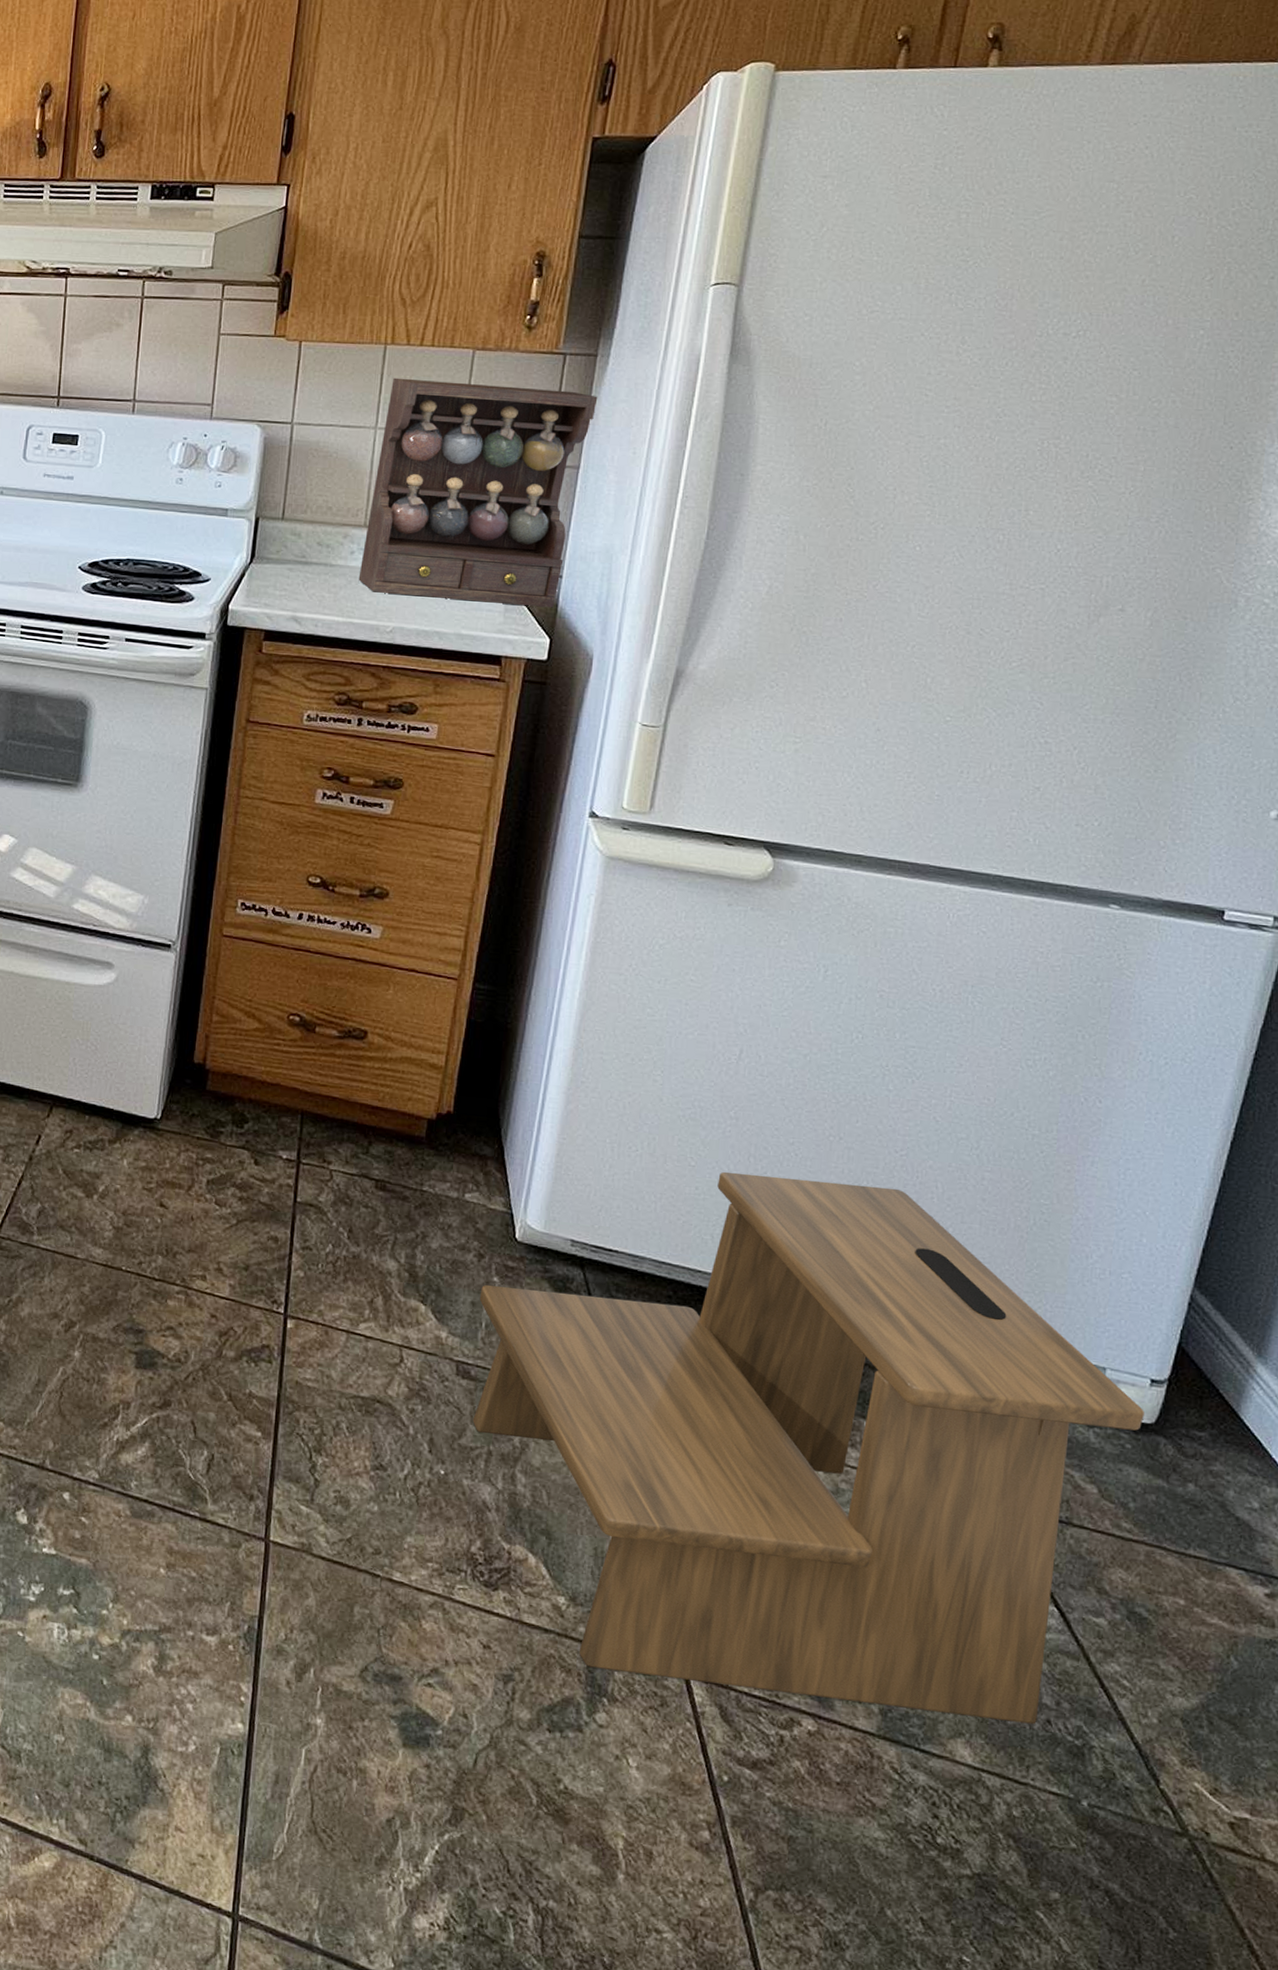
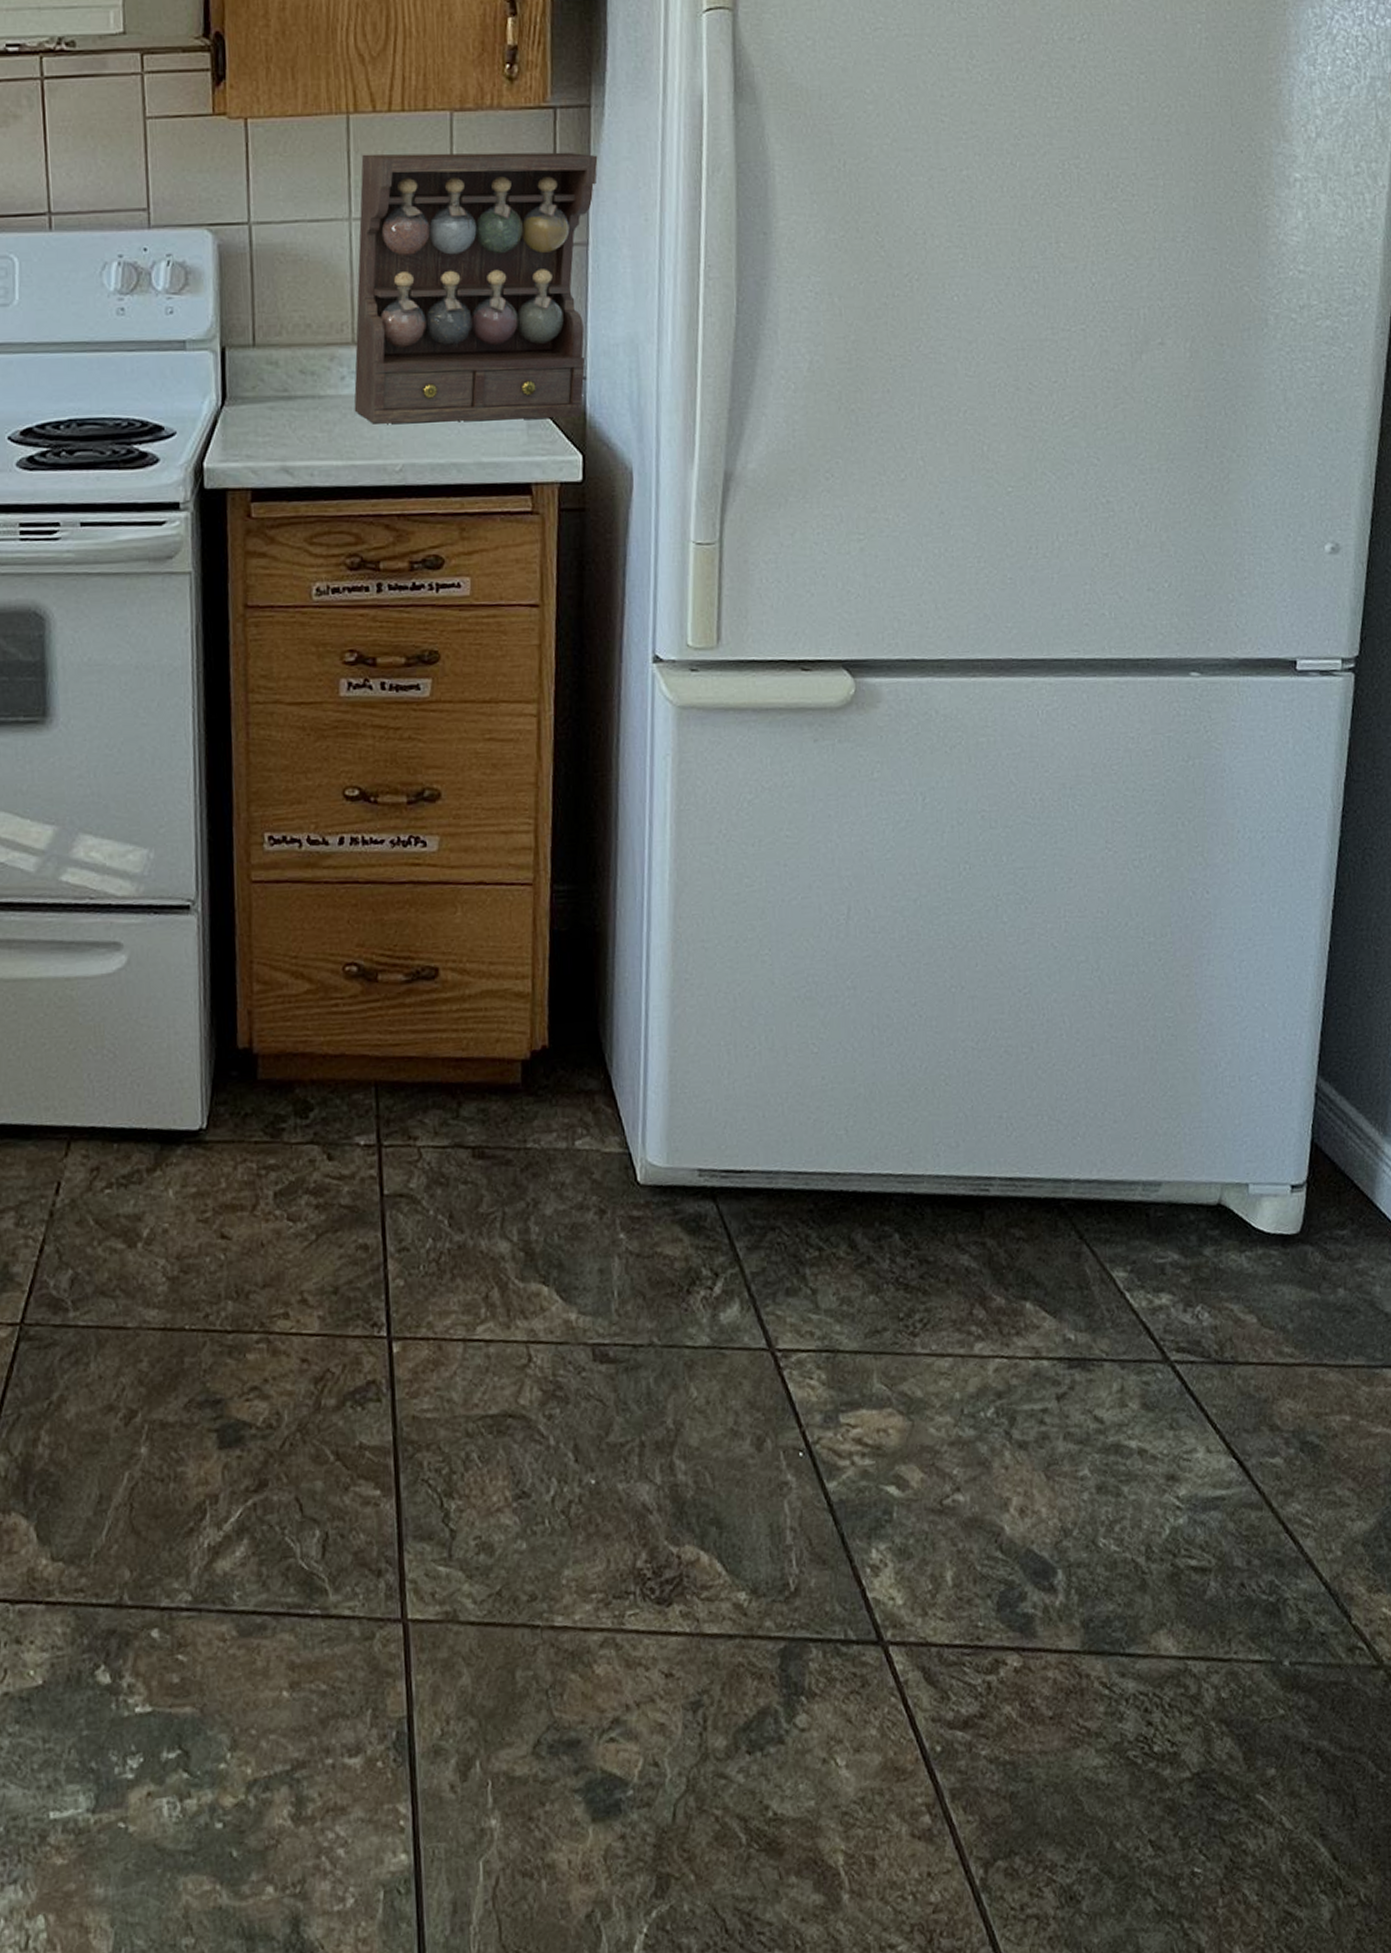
step stool: present [472,1171,1144,1725] -> none [607,1032,1290,1666]

